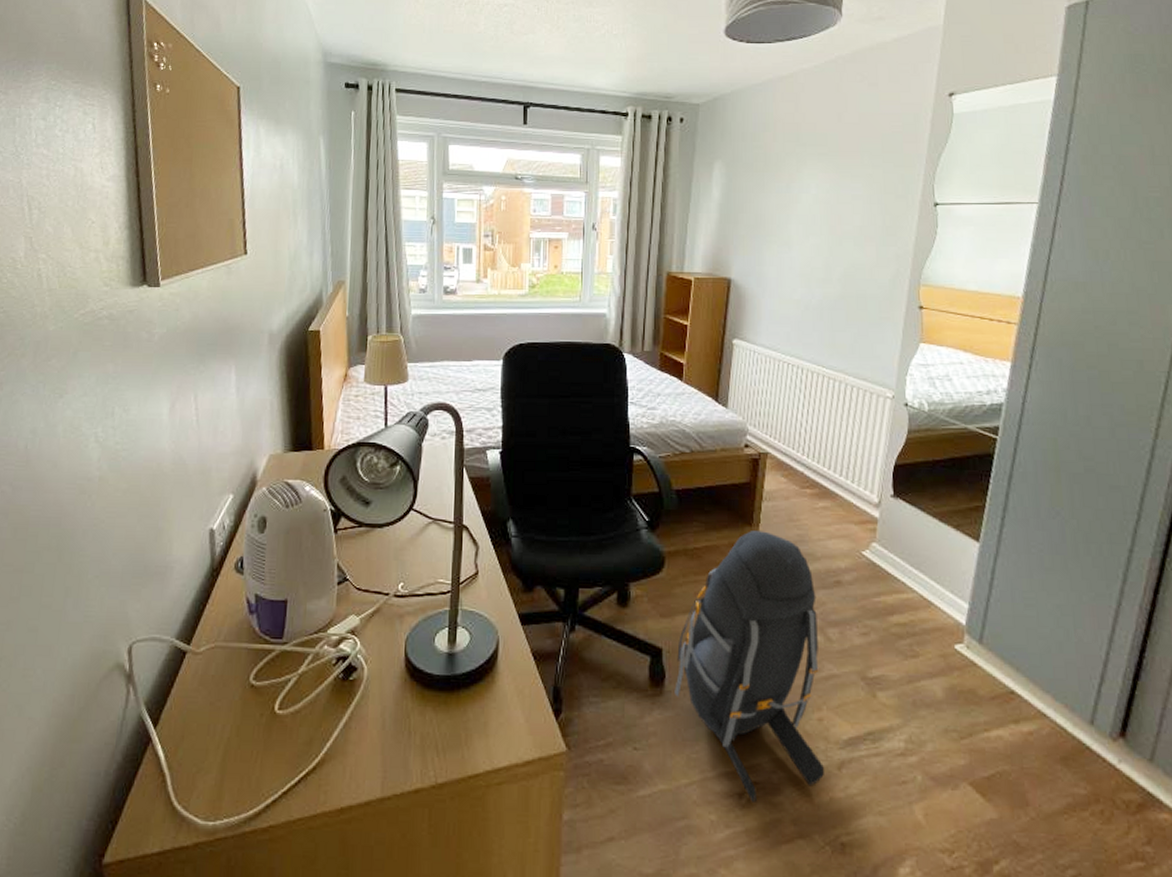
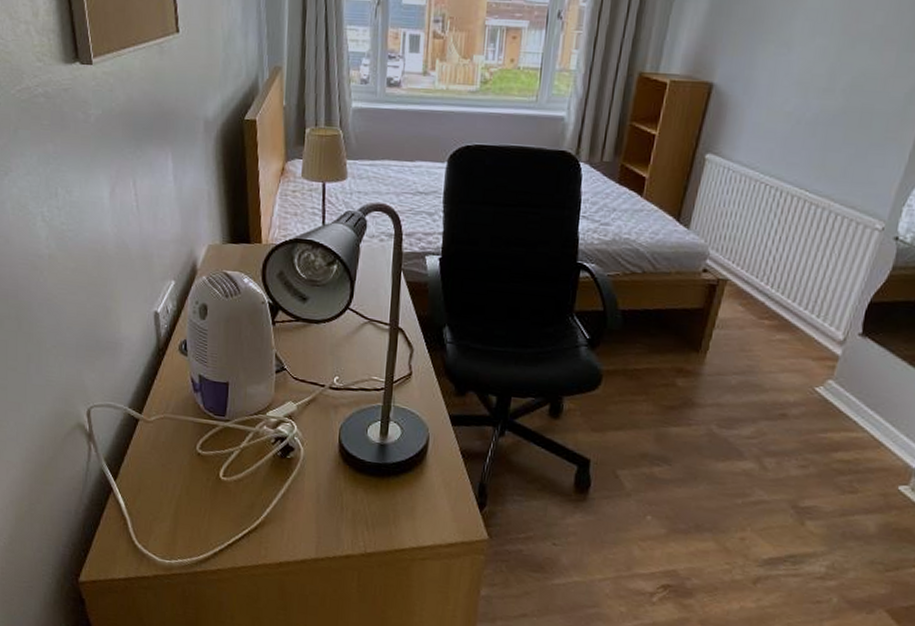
backpack: present [674,531,824,802] -> none [598,357,758,602]

